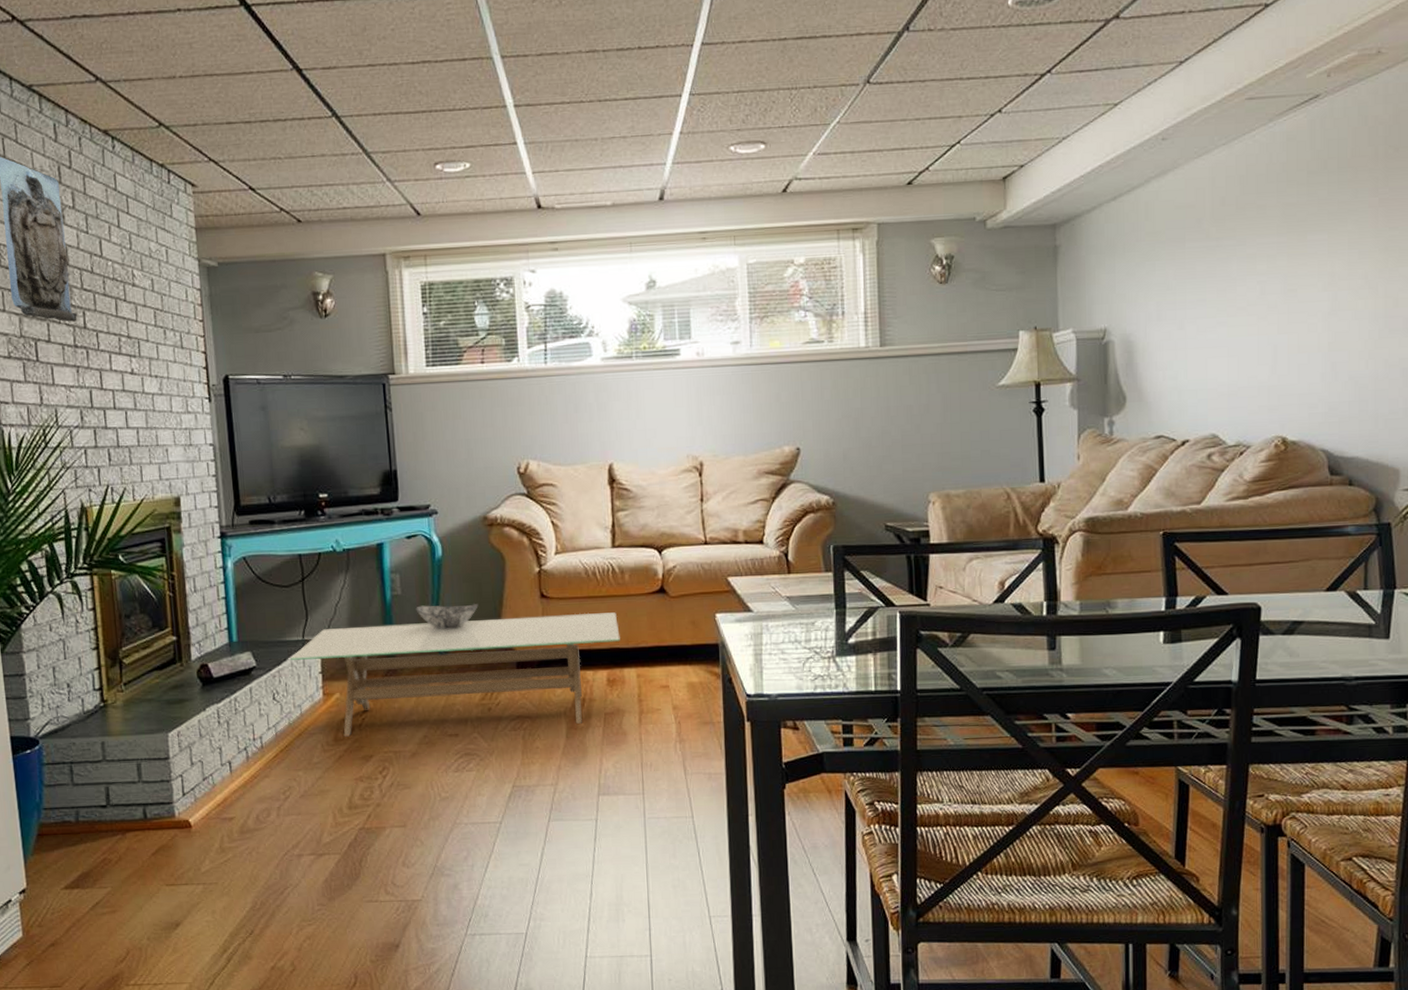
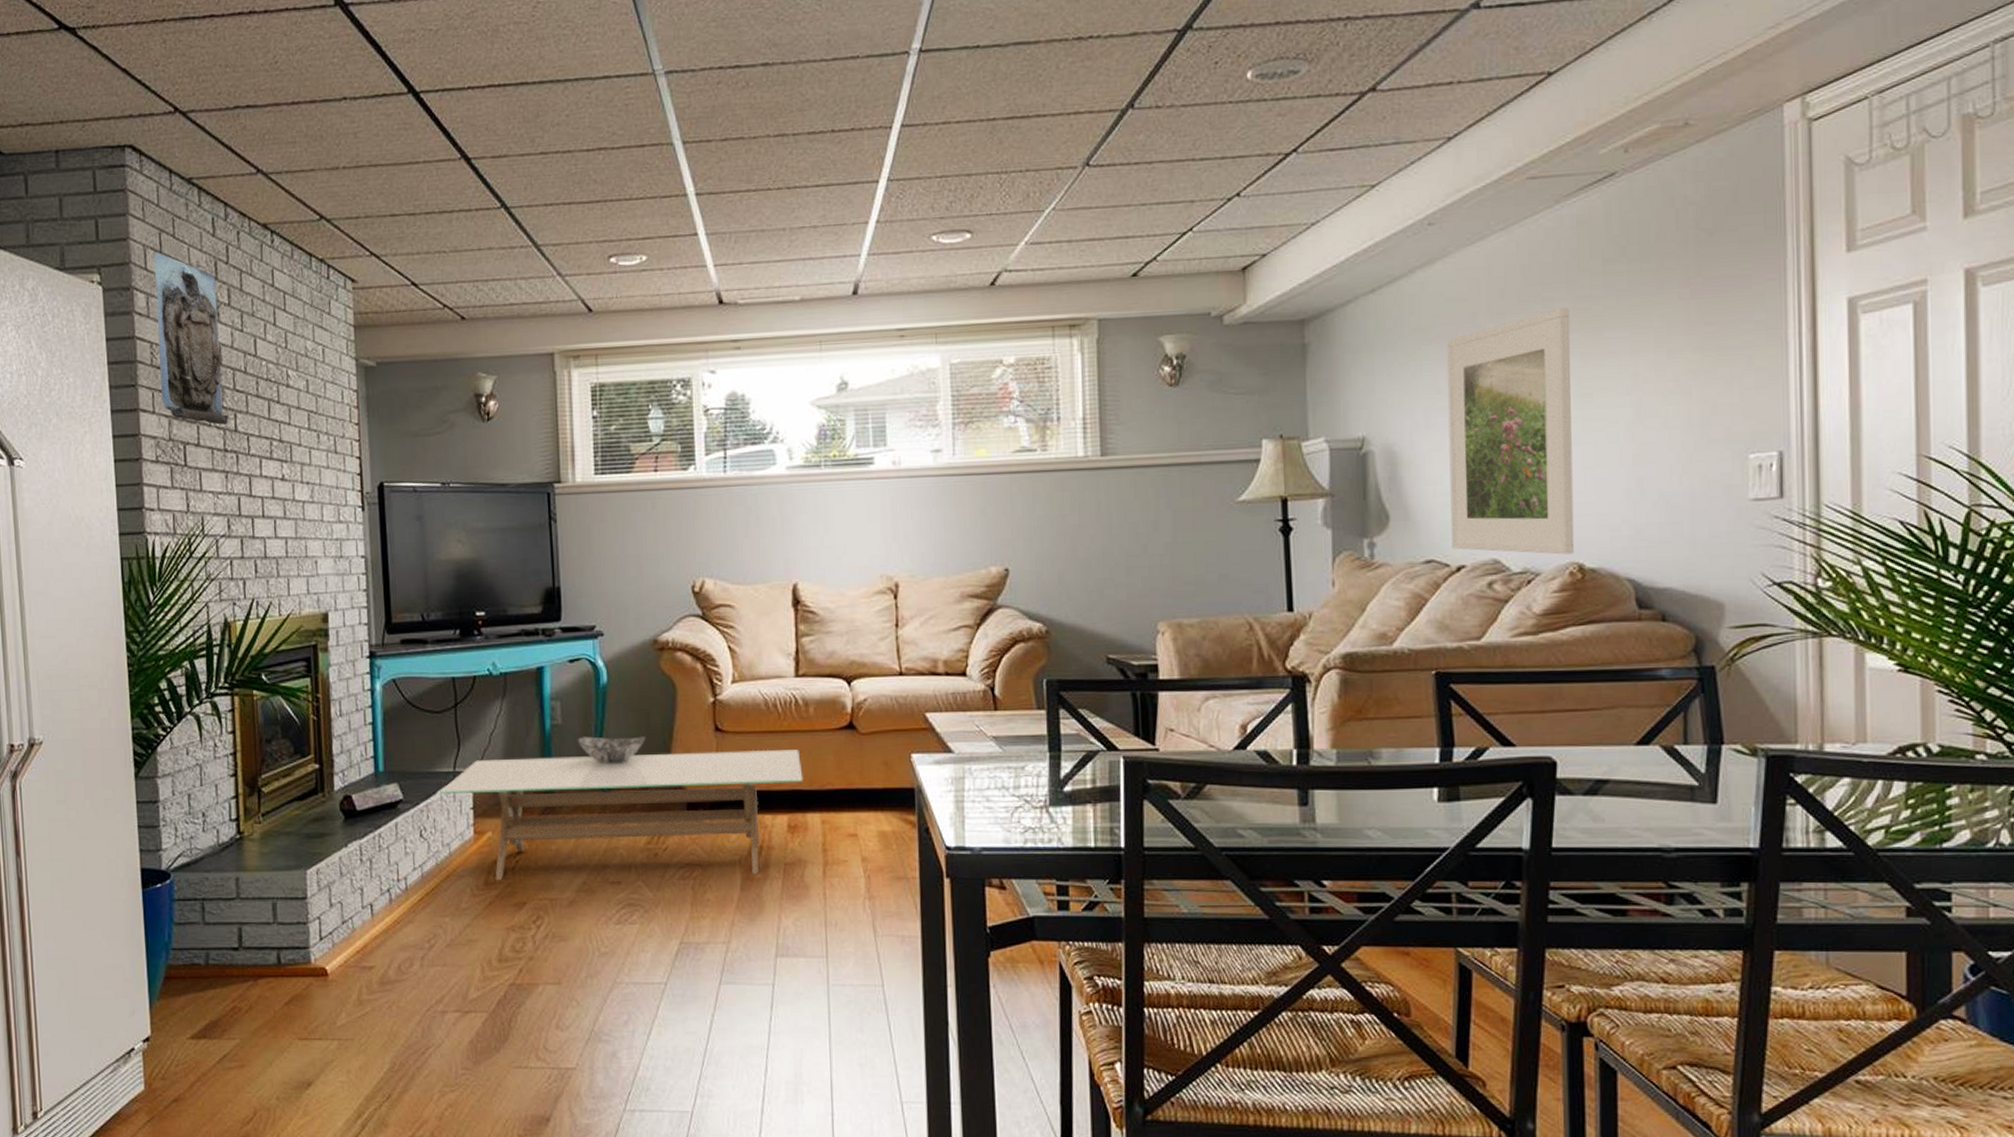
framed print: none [1176,214,1279,430] -> present [1446,307,1575,555]

